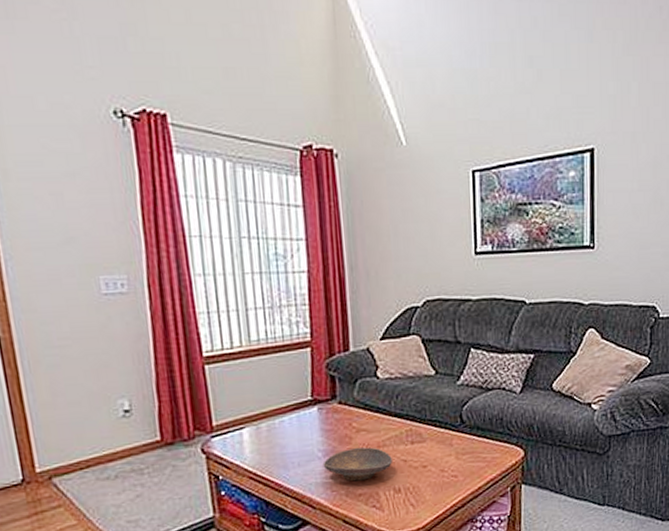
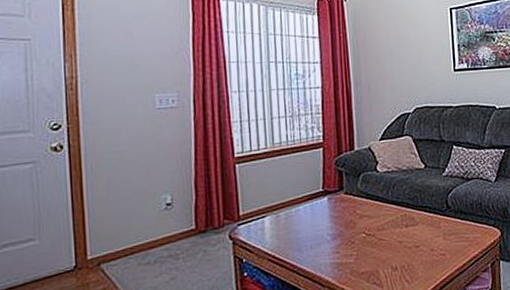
decorative bowl: present [322,447,392,481] -> none [331,230,390,261]

